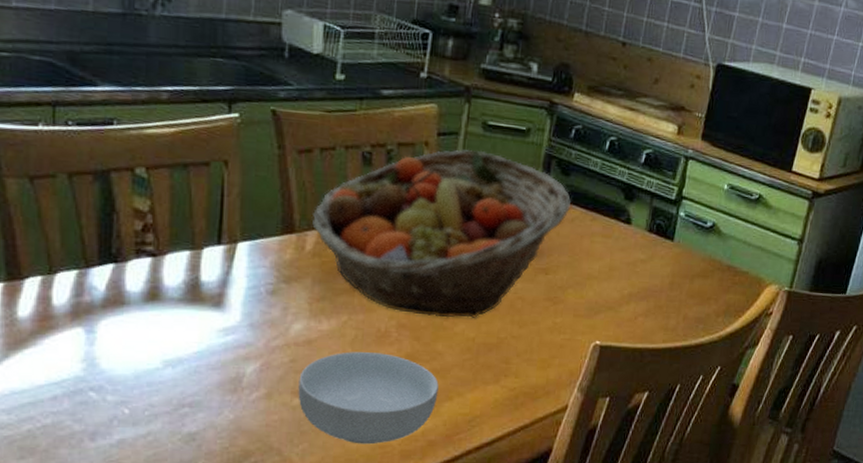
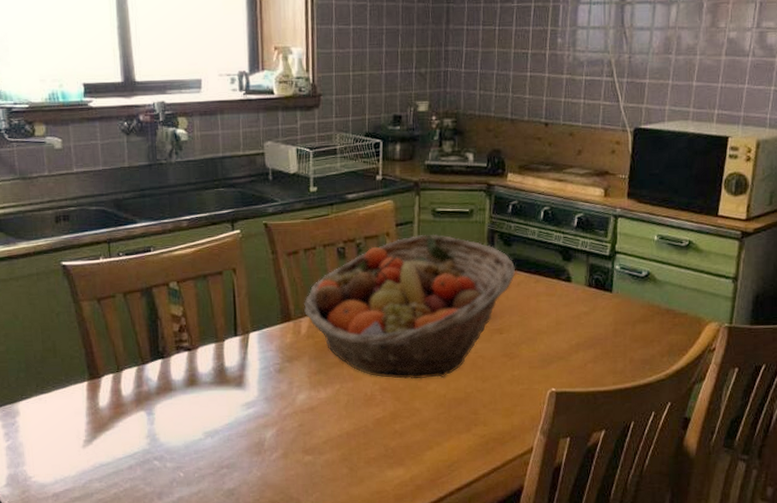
cereal bowl: present [298,351,439,445] -> none [307,413,420,491]

